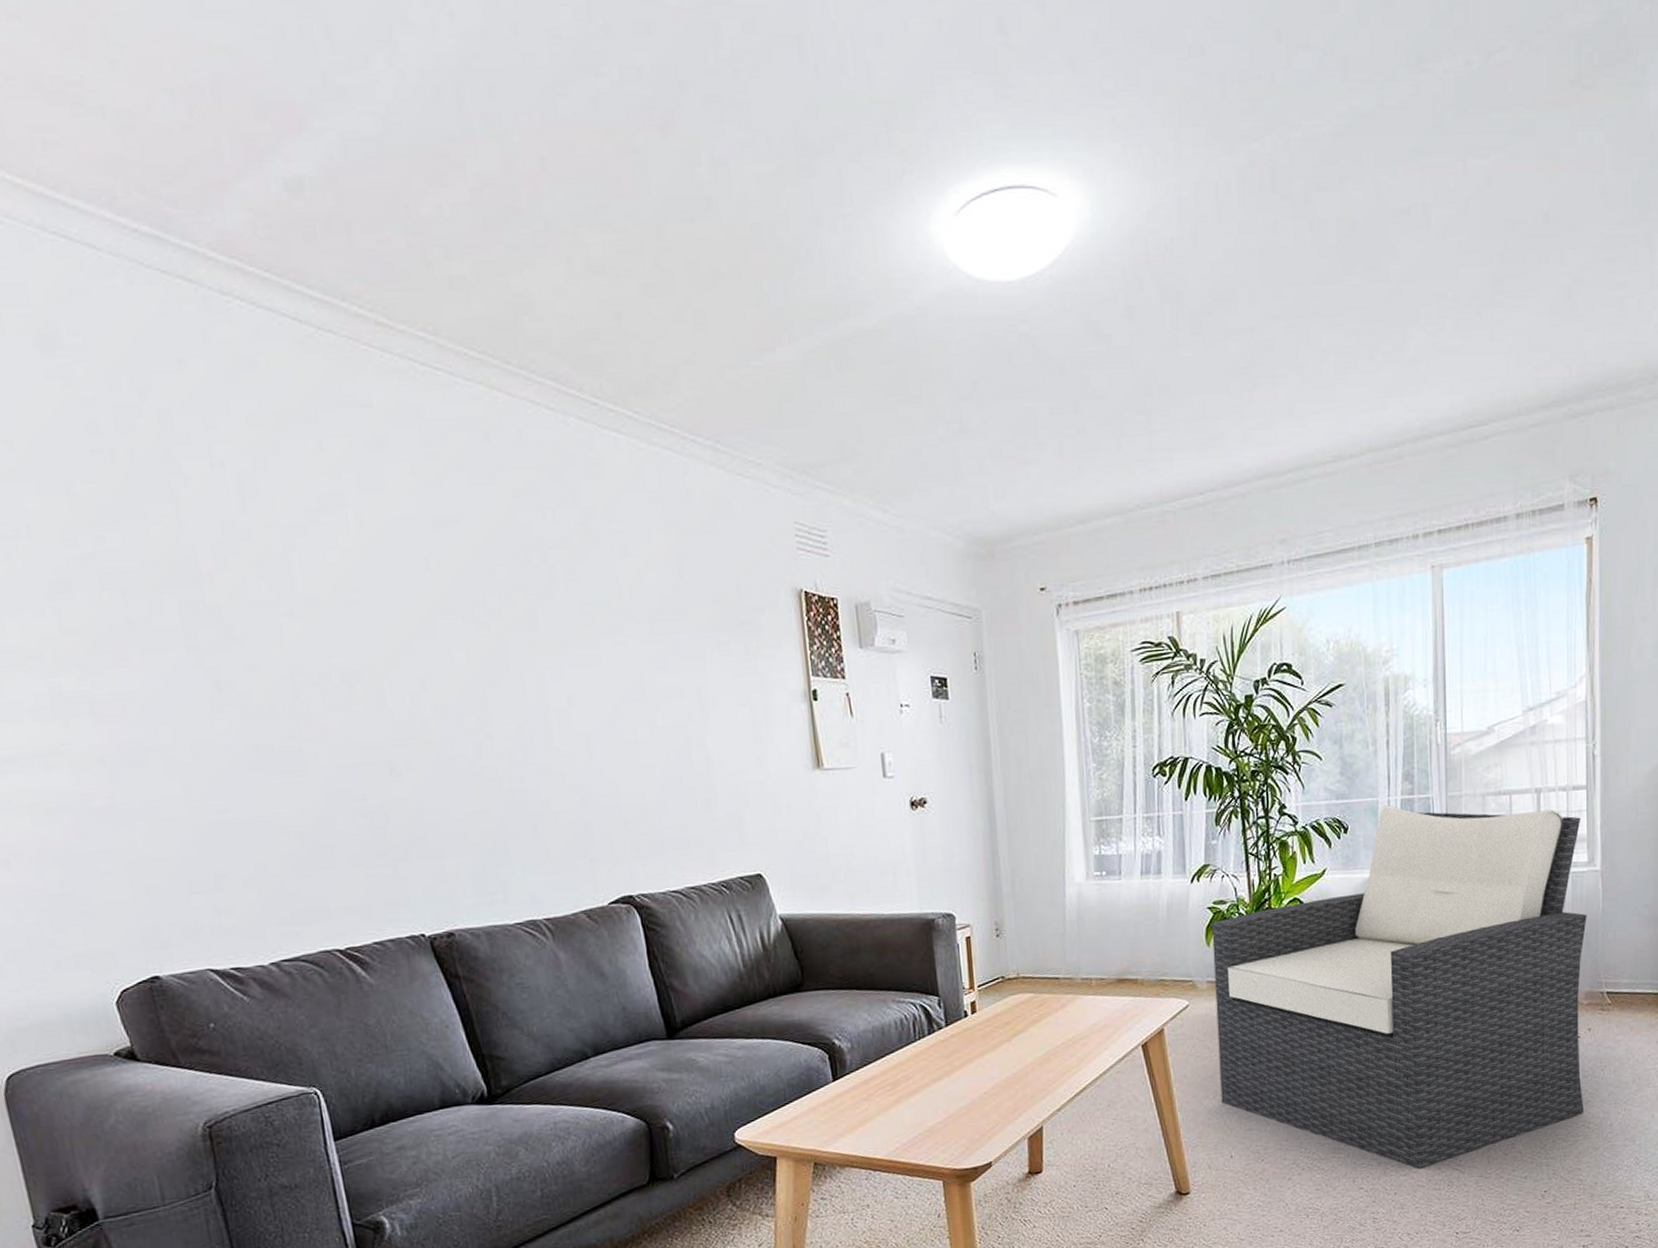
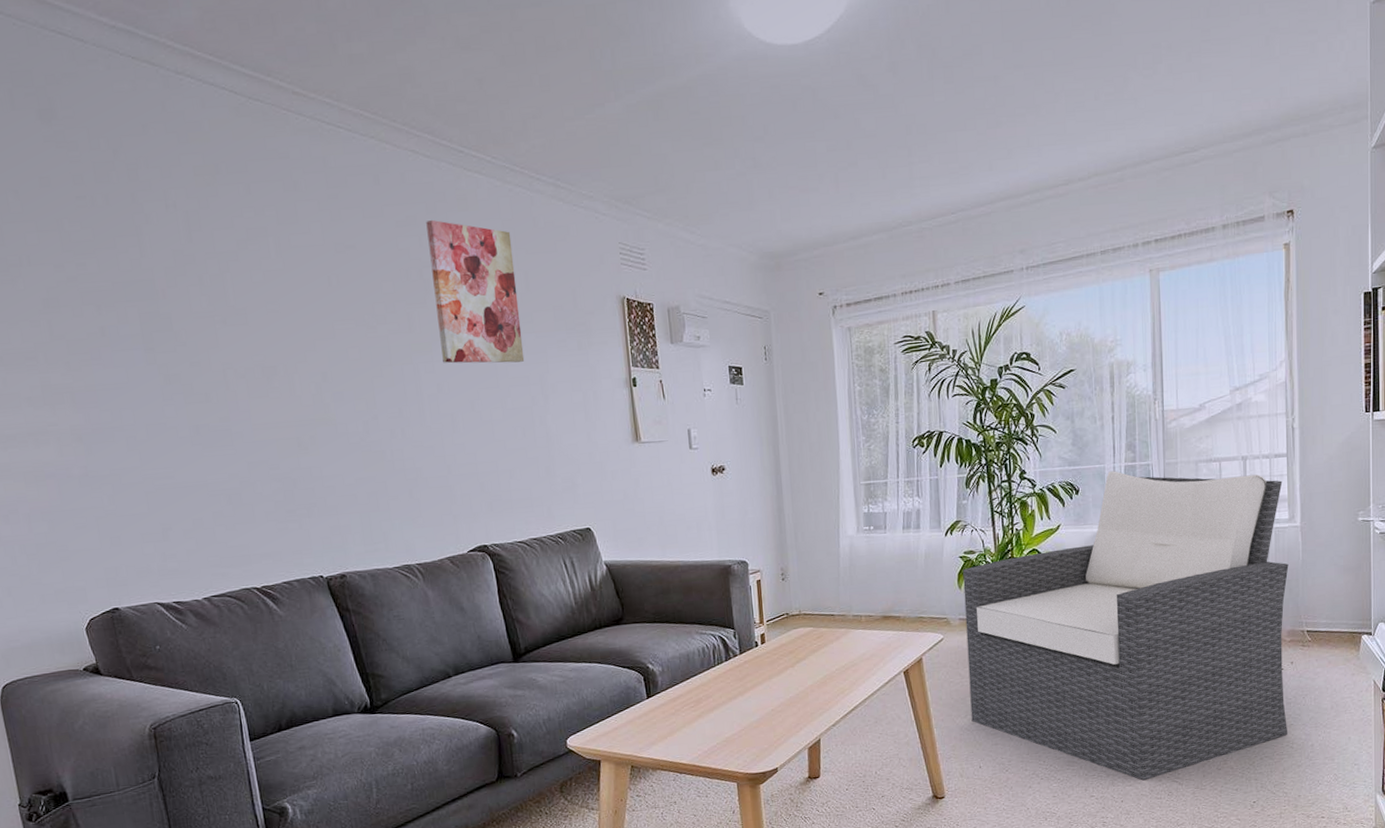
wall art: none [550,488,678,670] -> present [426,219,525,364]

